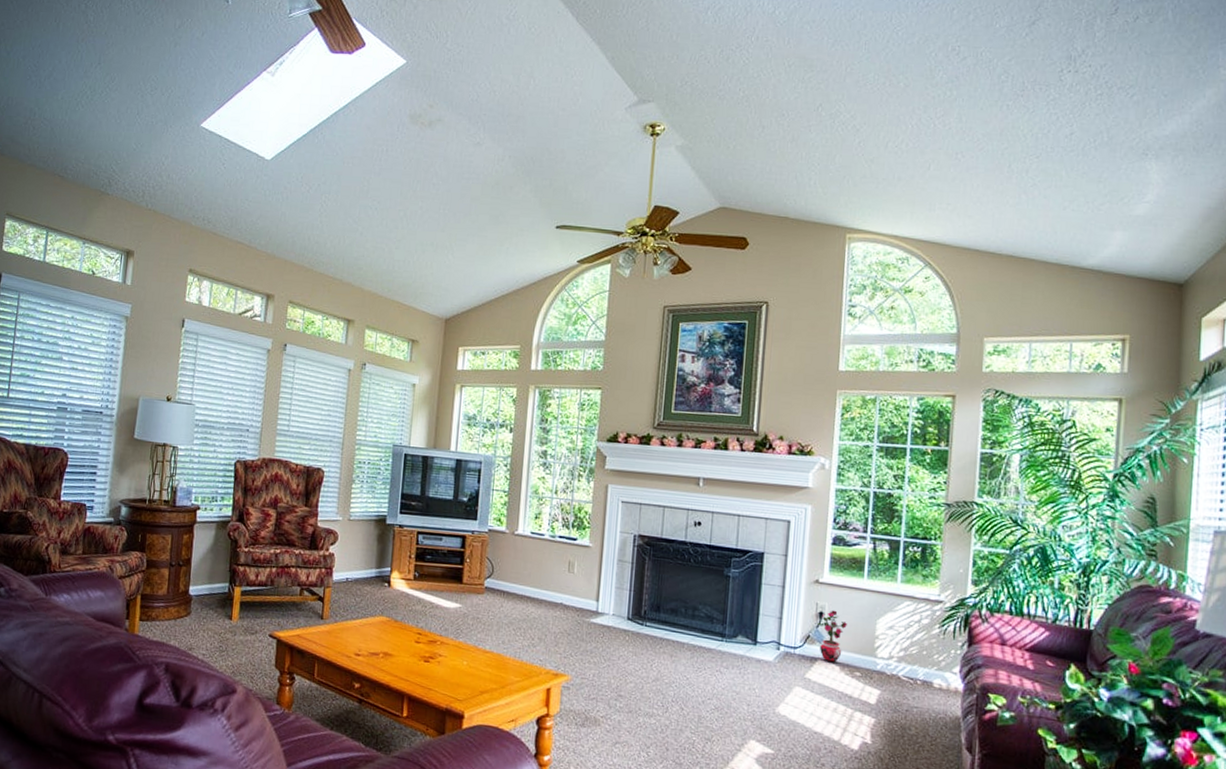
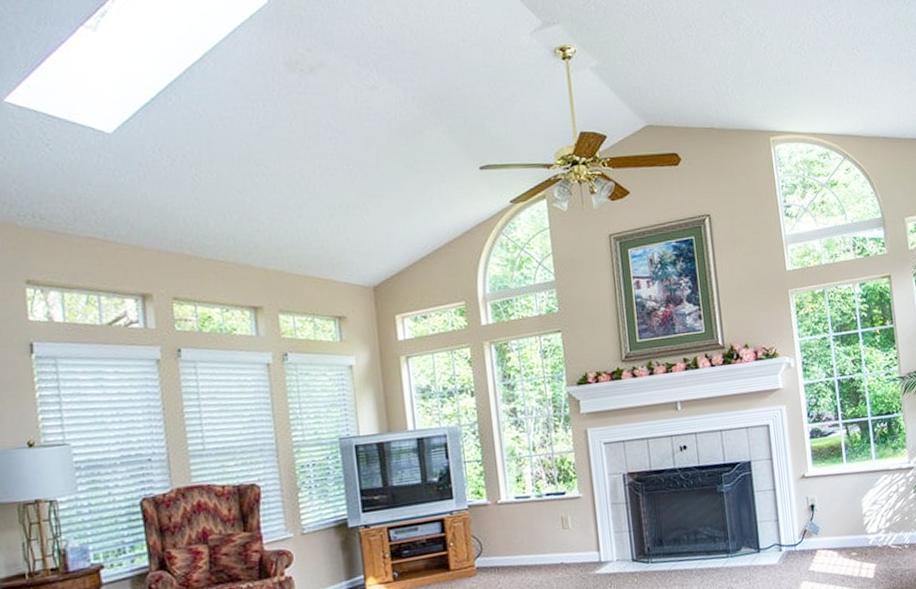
potted plant: present [816,610,847,663] -> none [810,499,837,551]

